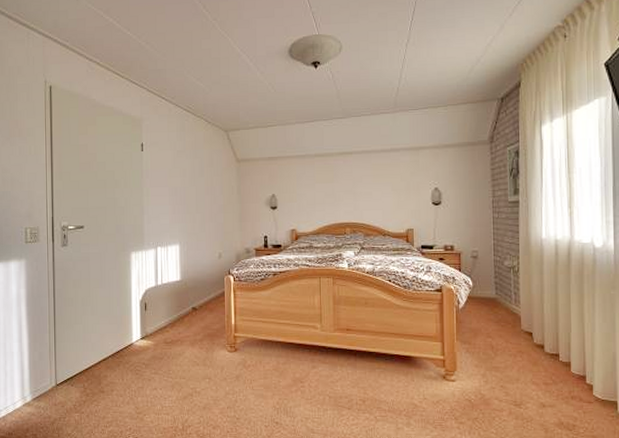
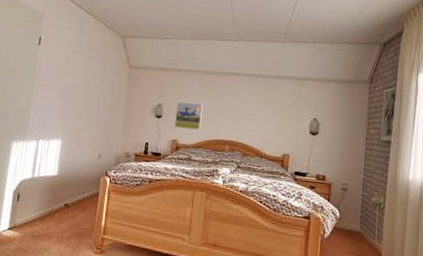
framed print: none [291,188,318,217] -> present [174,102,203,130]

